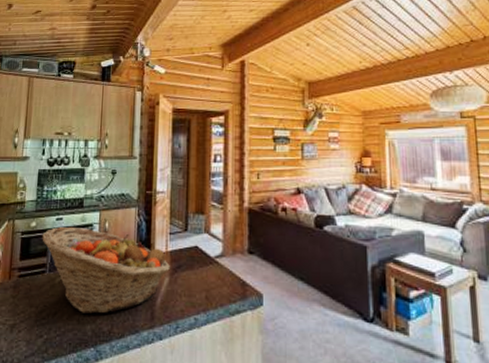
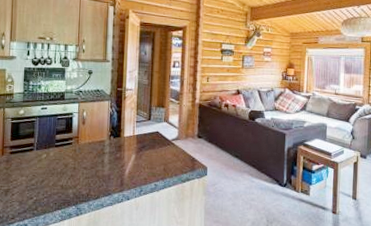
fruit basket: present [42,226,171,314] -> none [29,114,137,182]

